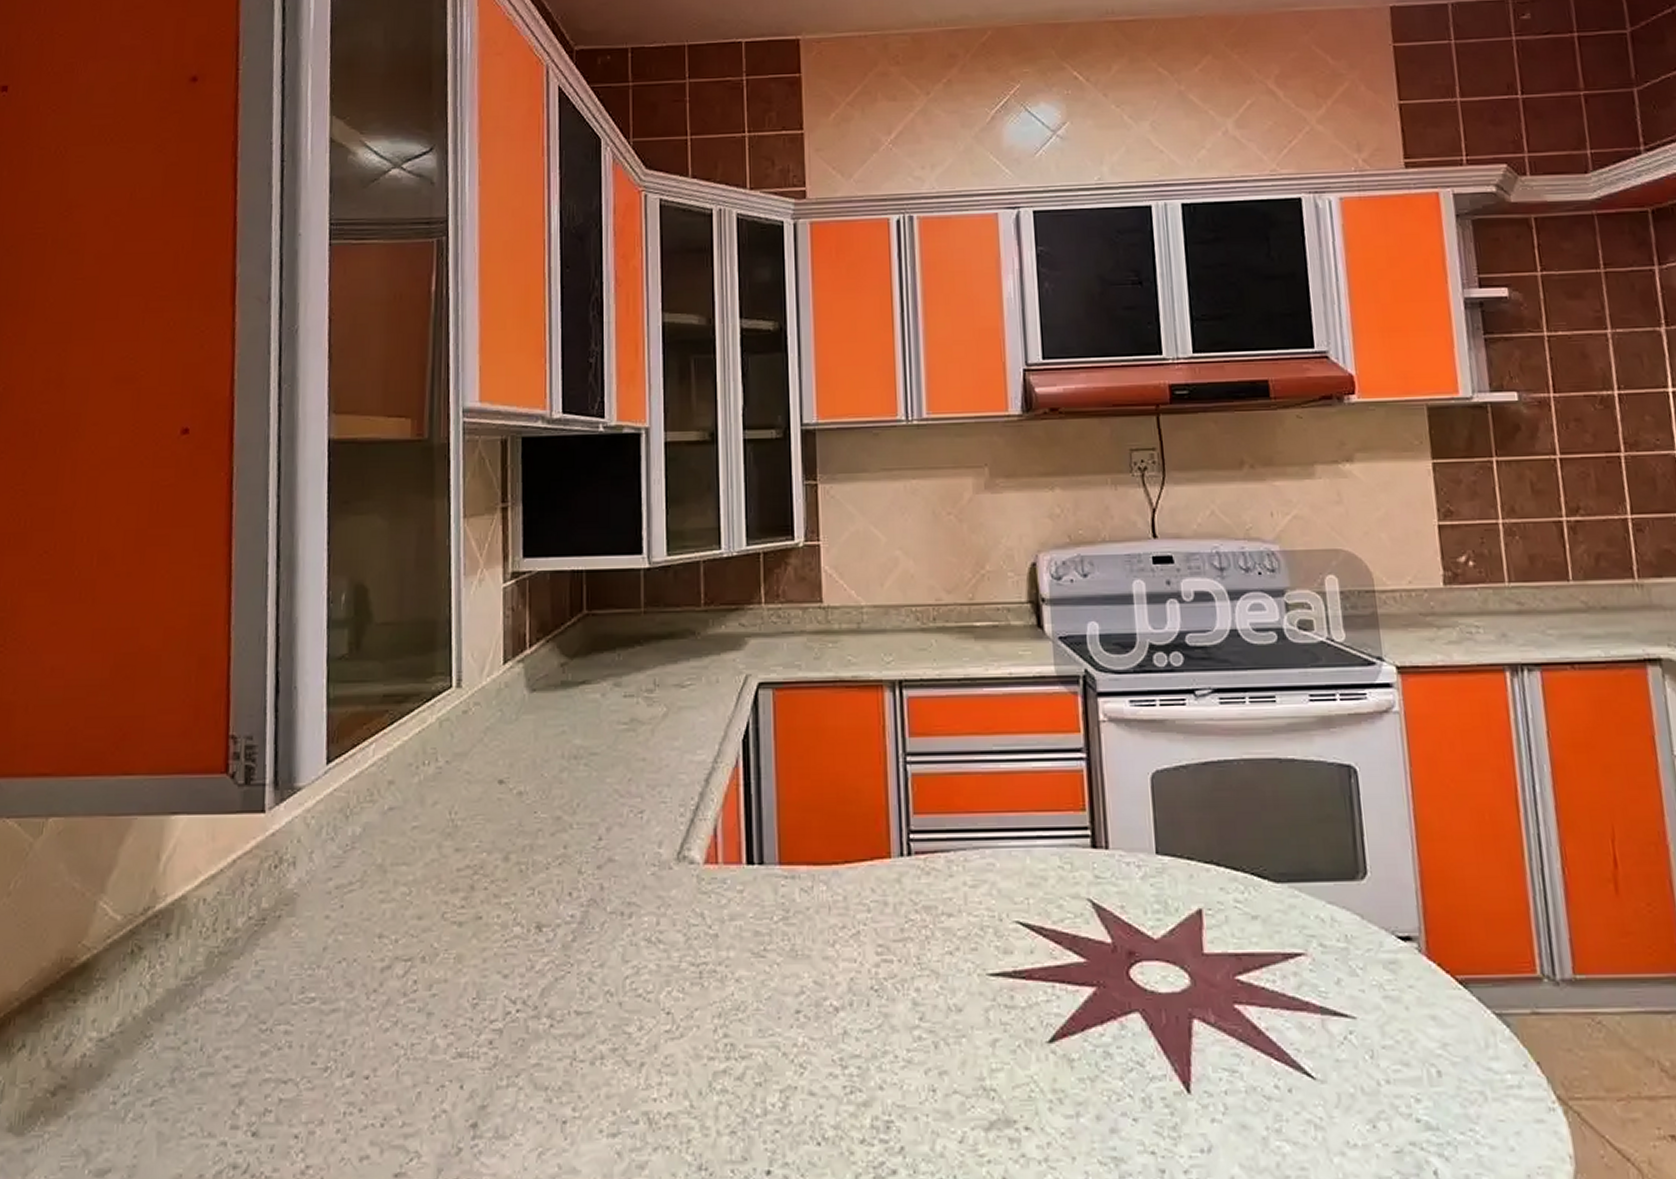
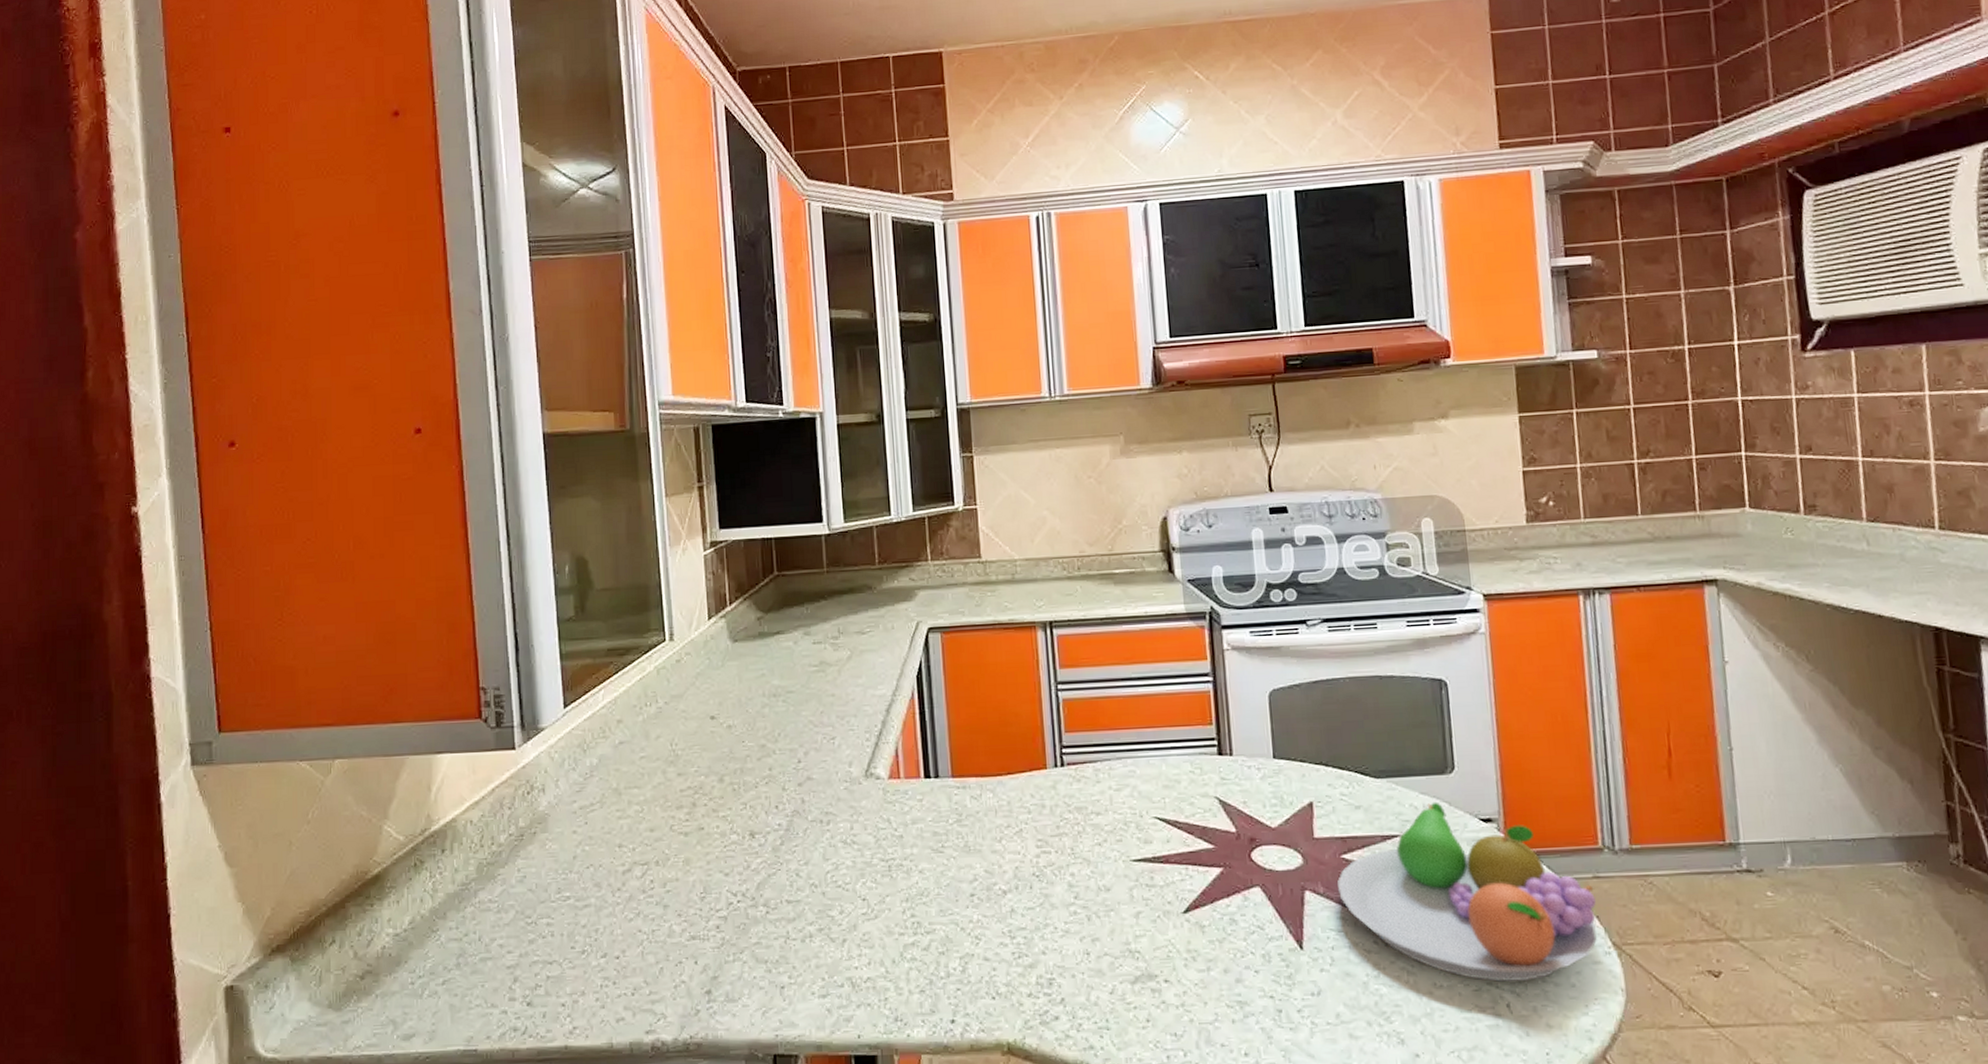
fruit bowl: none [1231,913,1540,1143] -> present [1337,801,1598,983]

